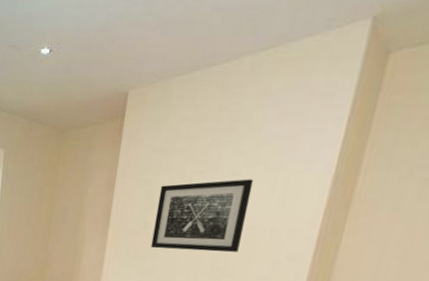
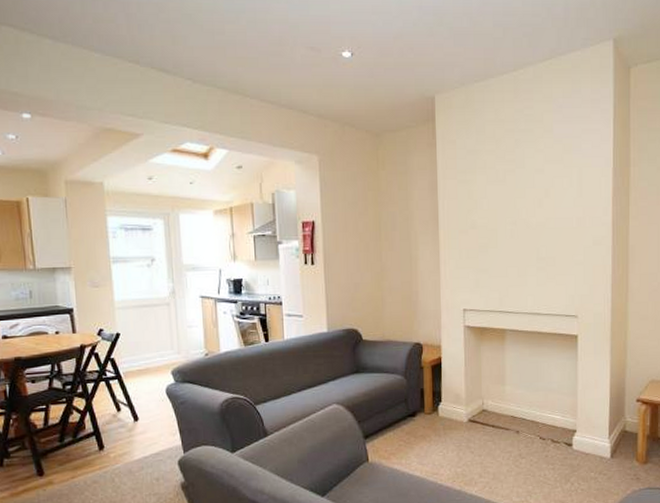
wall art: present [151,179,254,253] -> none [479,174,556,246]

